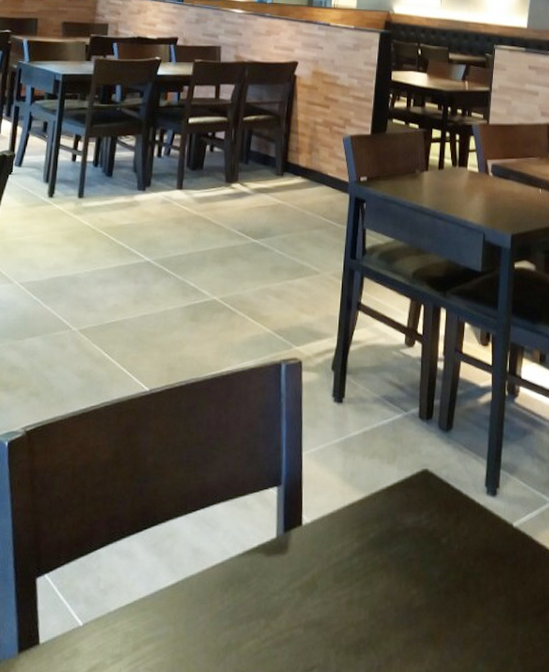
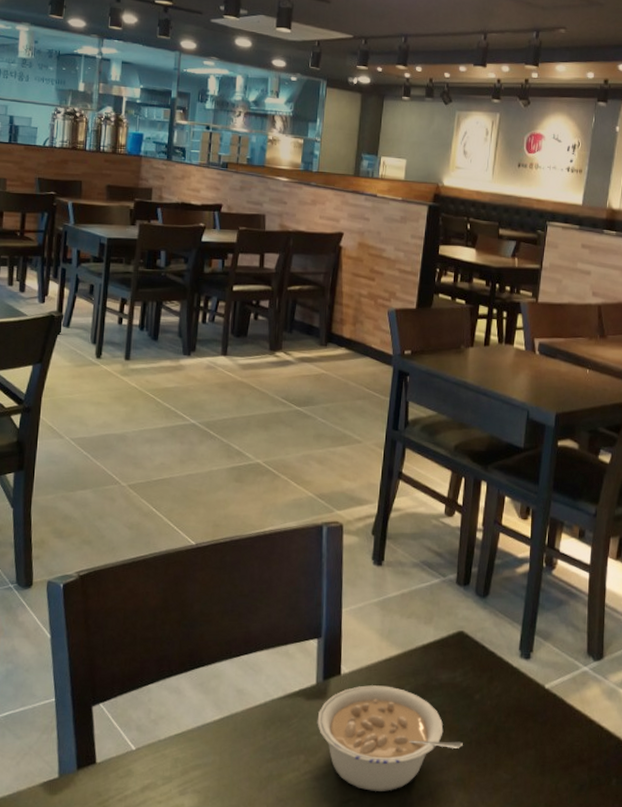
legume: none [278,534,431,655] -> present [317,685,463,791]

